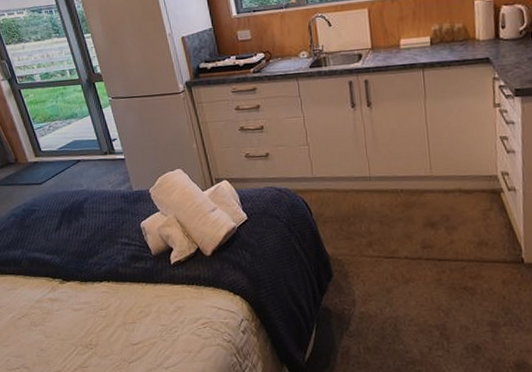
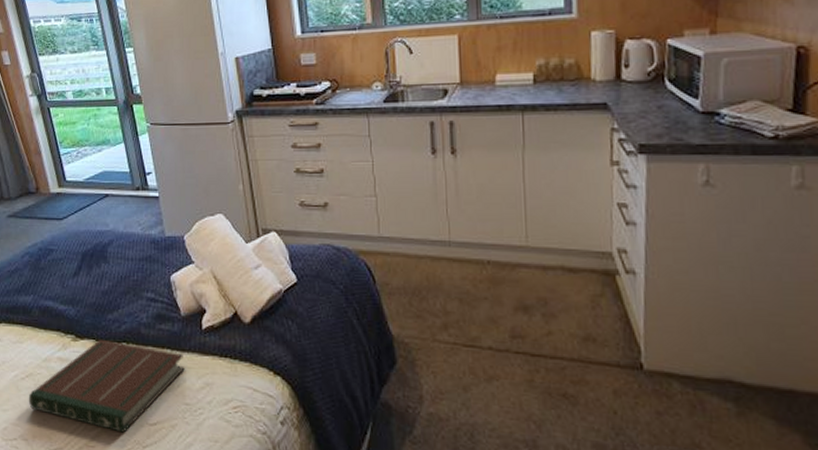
book: none [25,280,160,353] -> present [28,339,186,433]

